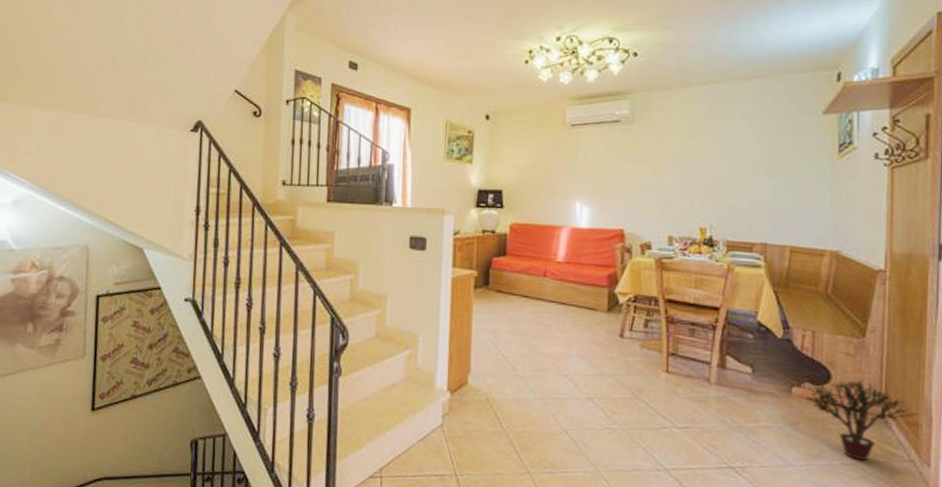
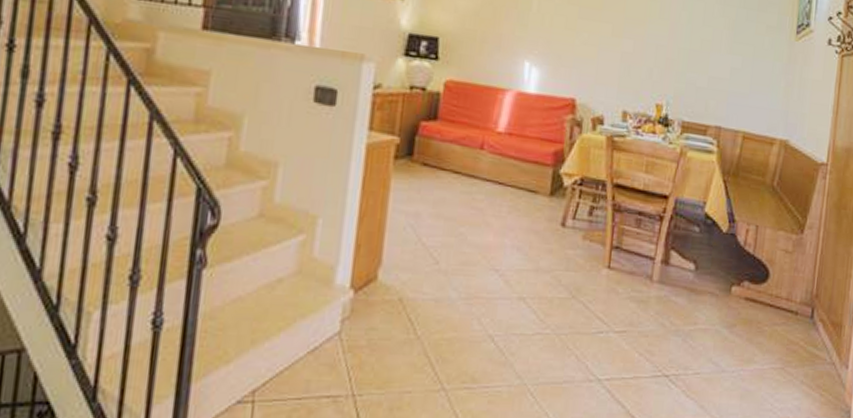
potted plant: present [811,379,917,460] -> none [749,278,842,364]

